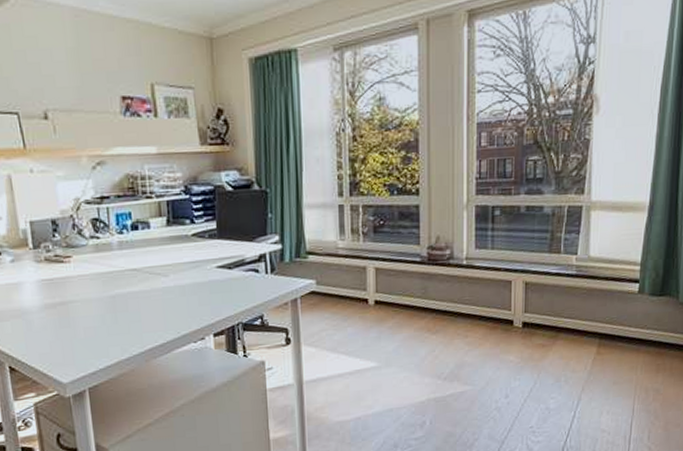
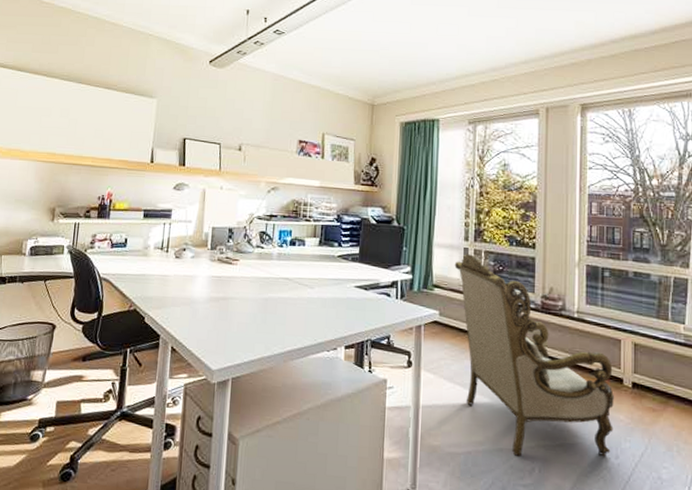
armchair: none [329,210,505,413] -> present [454,253,615,457]

